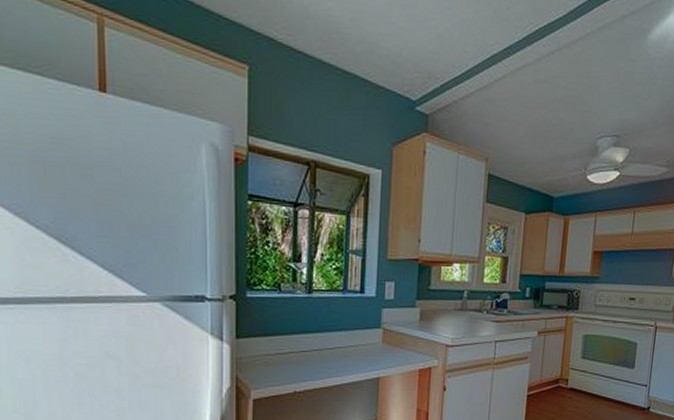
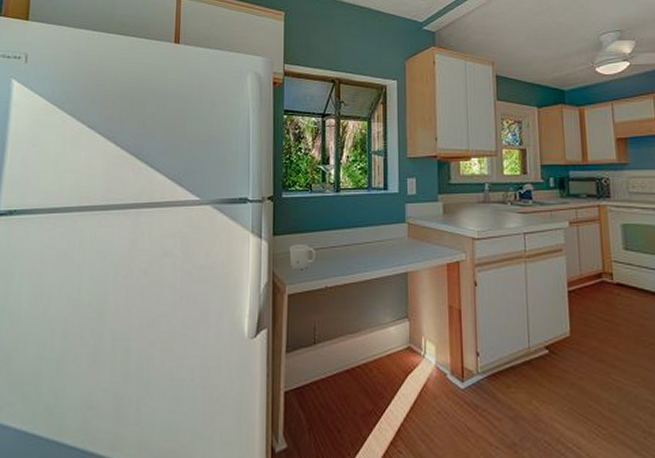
mug: none [254,348,284,374] -> present [289,245,316,269]

